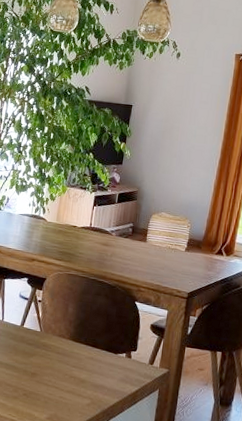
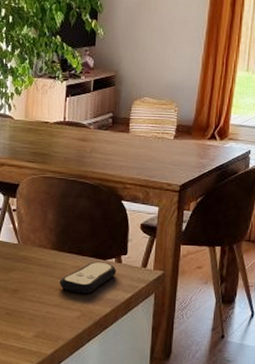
remote control: none [73,354,127,384] -> present [59,261,117,294]

